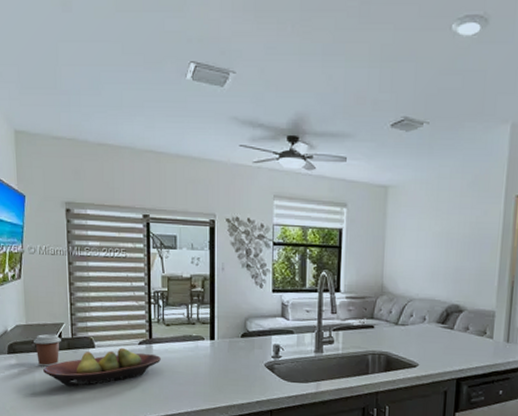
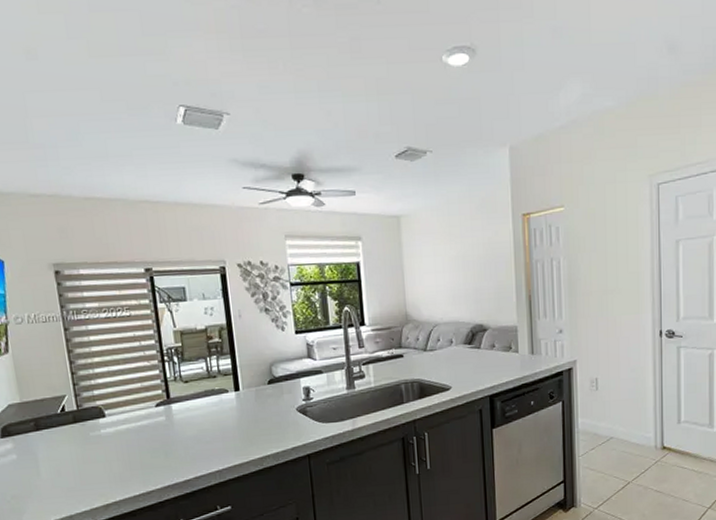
coffee cup: present [34,333,61,367] -> none [32,408,65,446]
fruit bowl: present [43,348,162,387] -> none [47,412,184,464]

